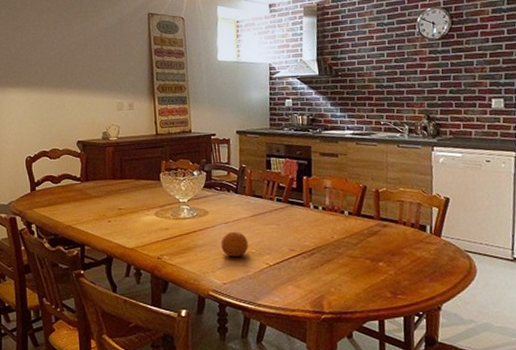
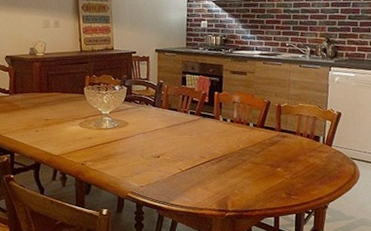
fruit: present [221,231,249,257] -> none [139,140,164,163]

